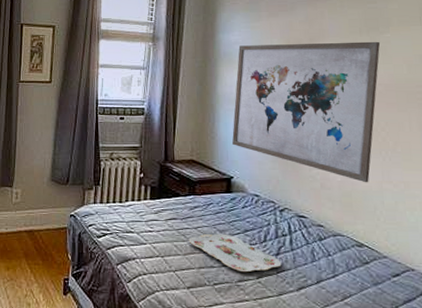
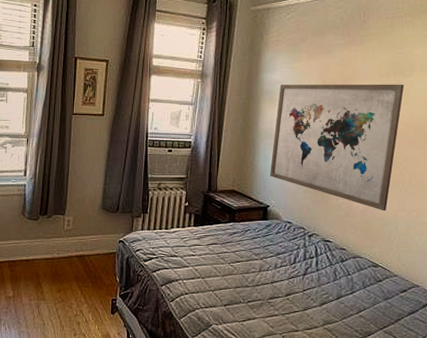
serving tray: present [188,233,282,273] -> none [227,257,308,291]

